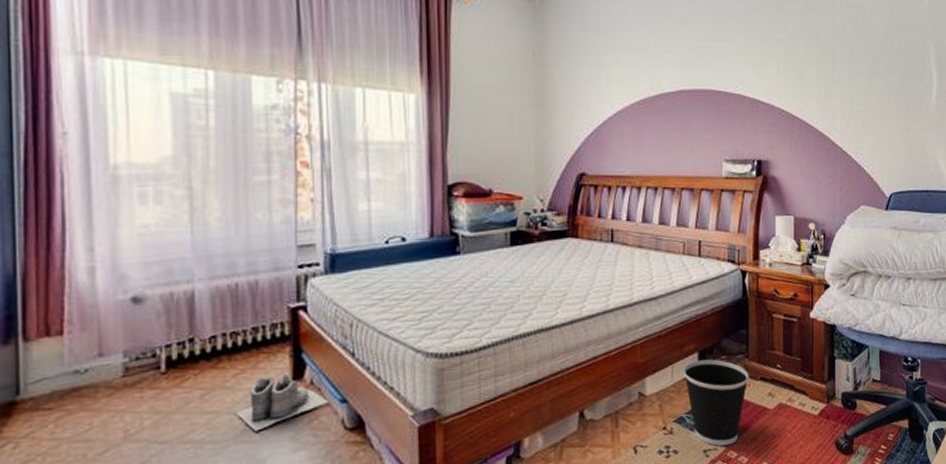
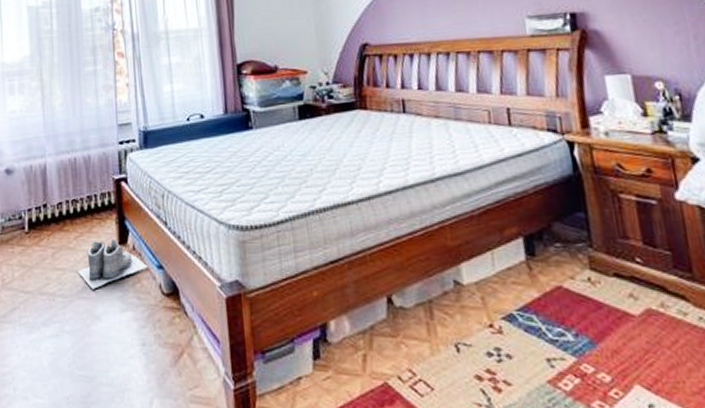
wastebasket: present [682,359,749,447] -> none [505,247,598,357]

